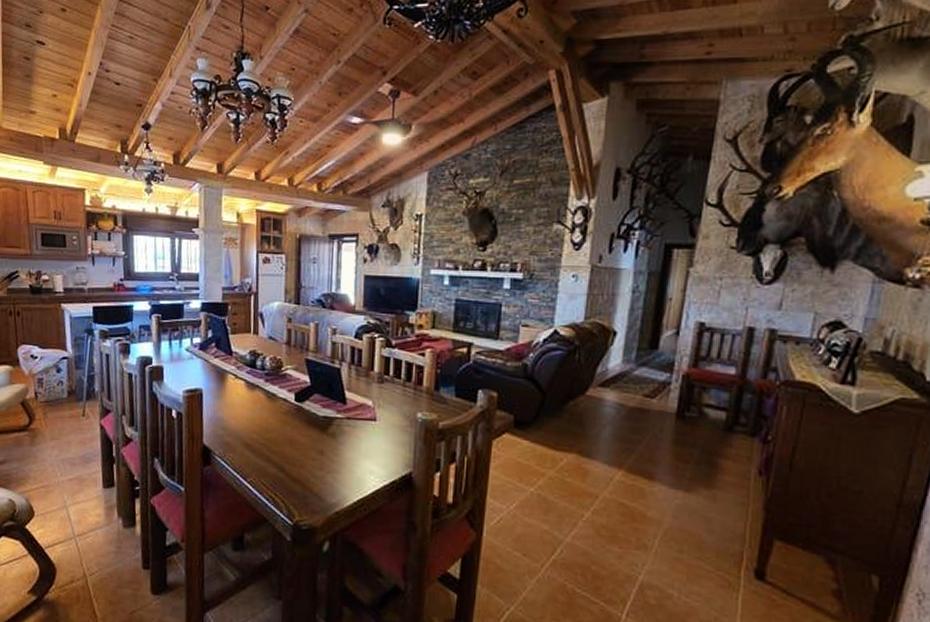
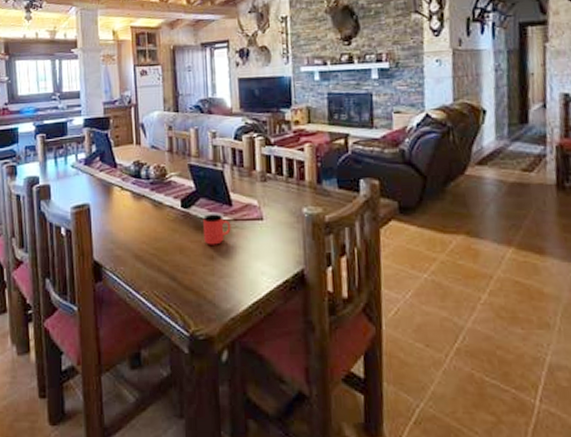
cup: none [315,410,343,441] -> present [202,214,231,245]

